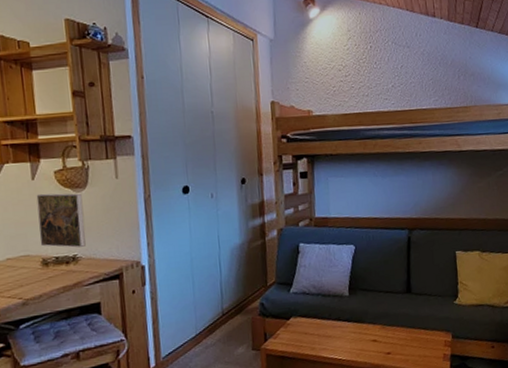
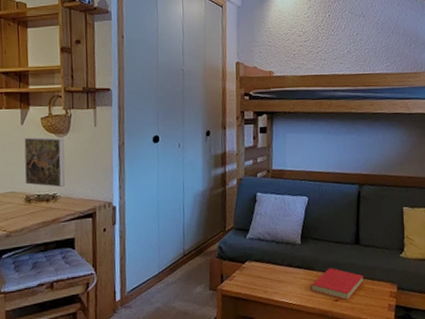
book: none [361,319,416,353] -> present [310,268,363,301]

